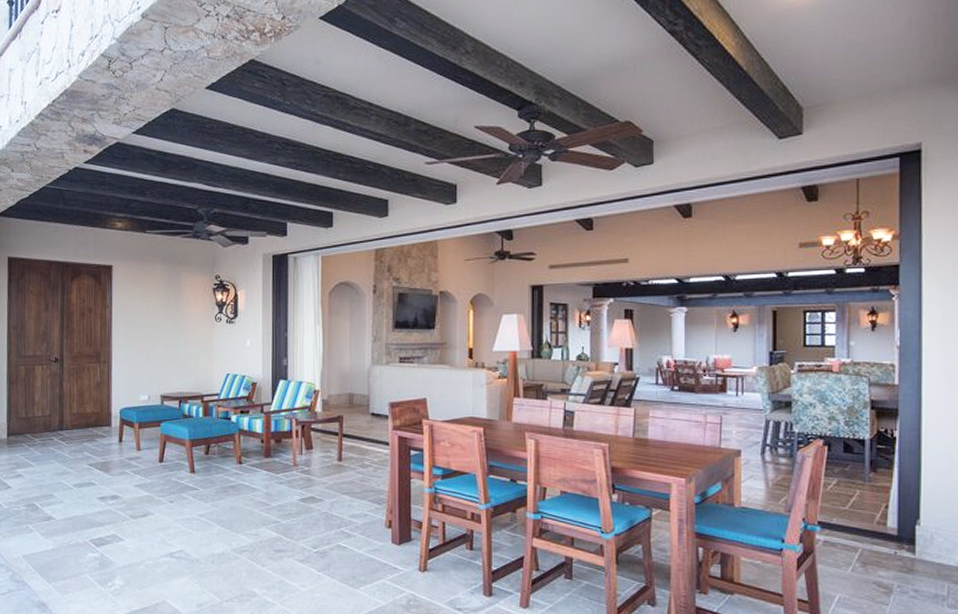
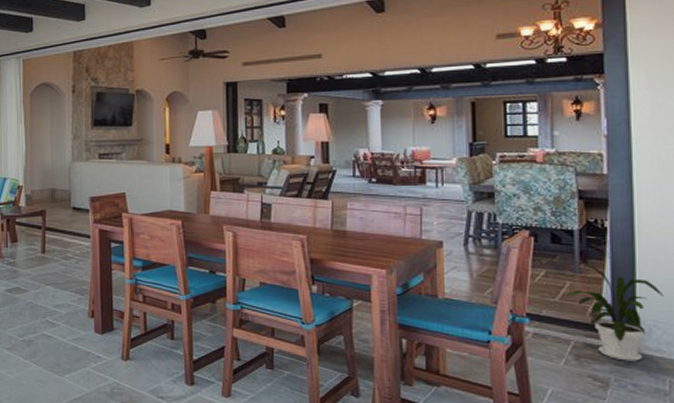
house plant: none [853,470,946,568] -> present [563,261,664,361]

